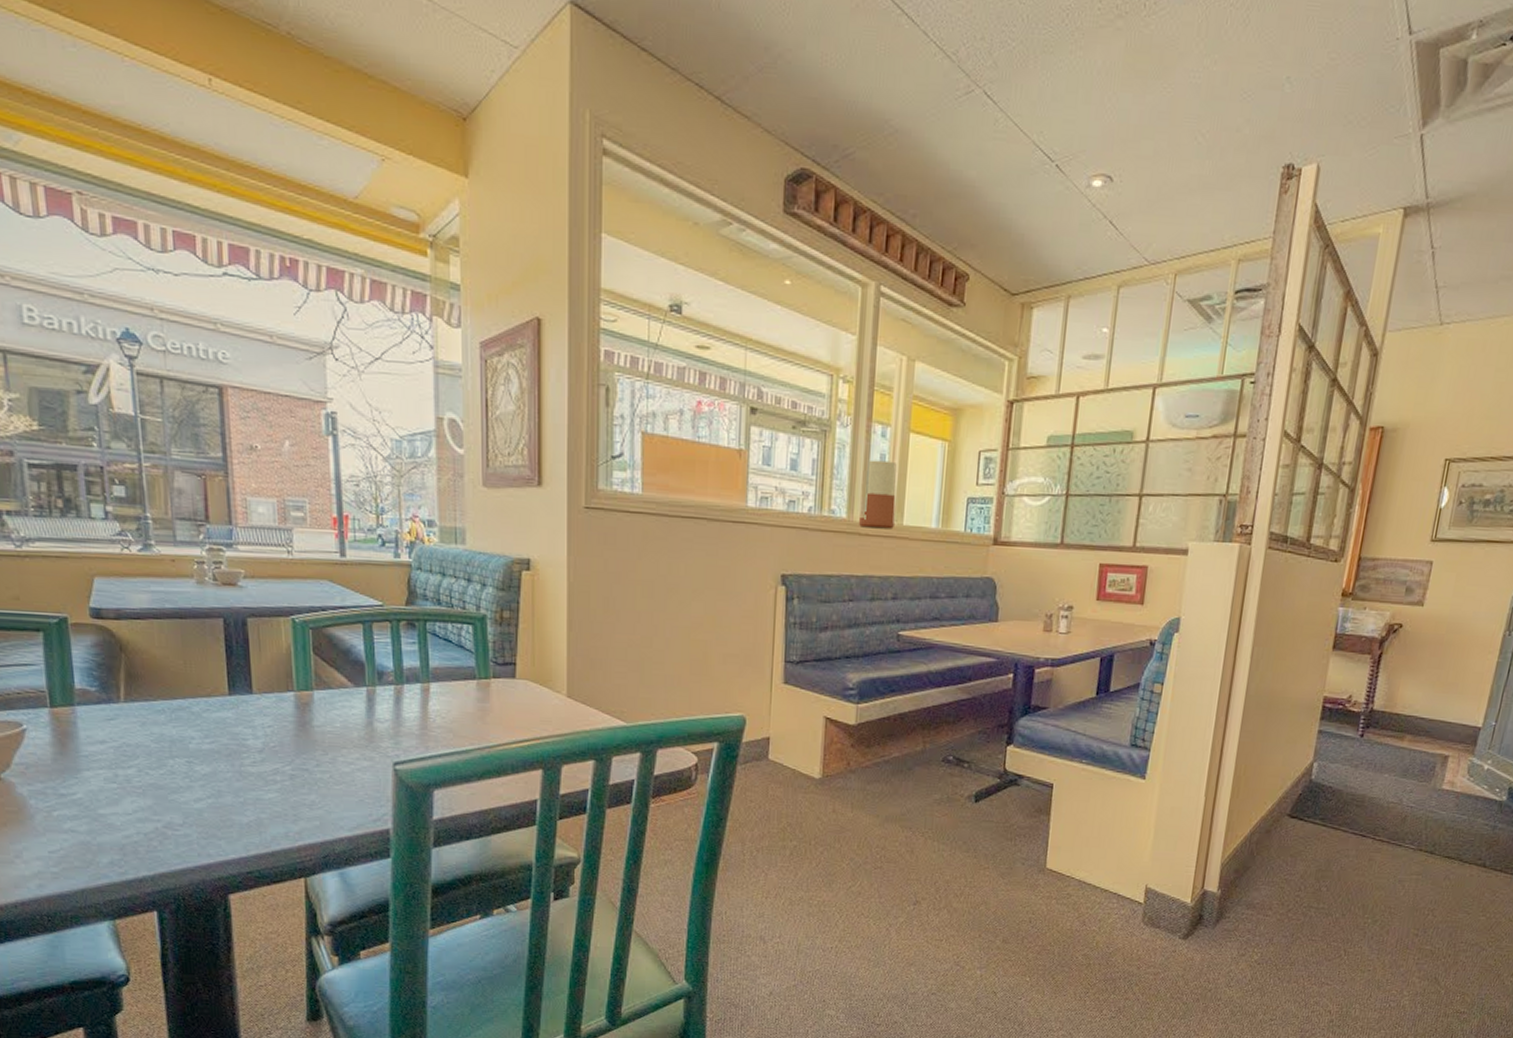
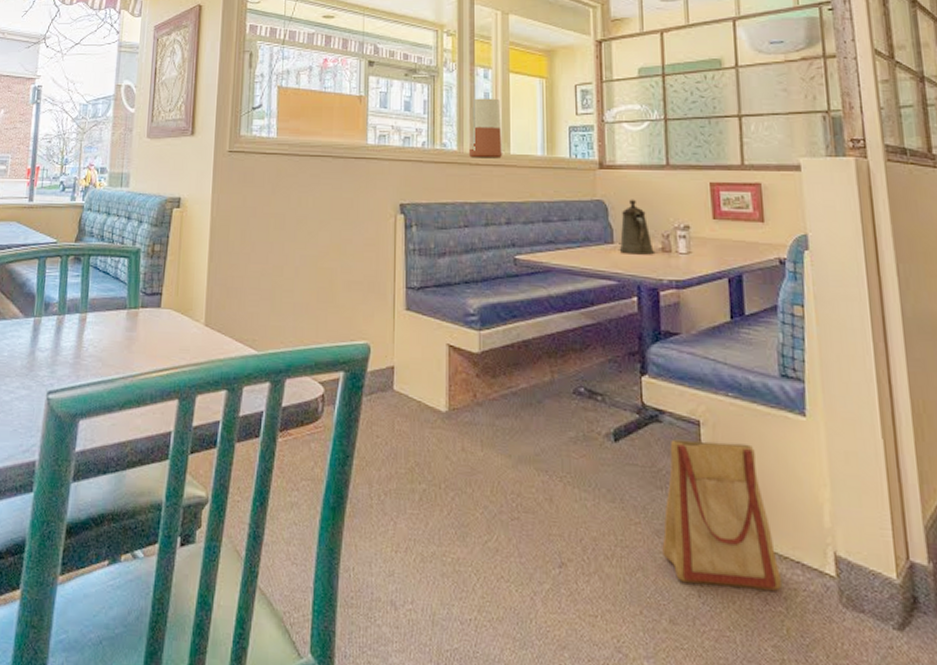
coffee pot: none [1002,577,1036,634] -> present [619,199,654,255]
shopping bag: none [1004,799,1100,915] -> present [662,439,781,591]

